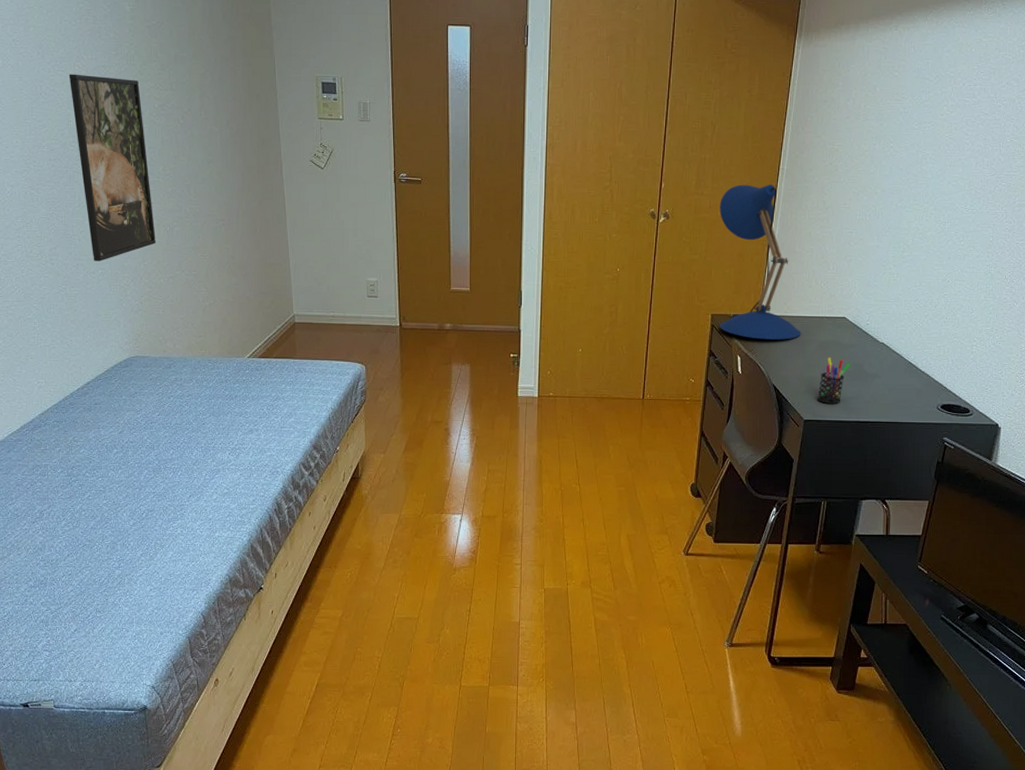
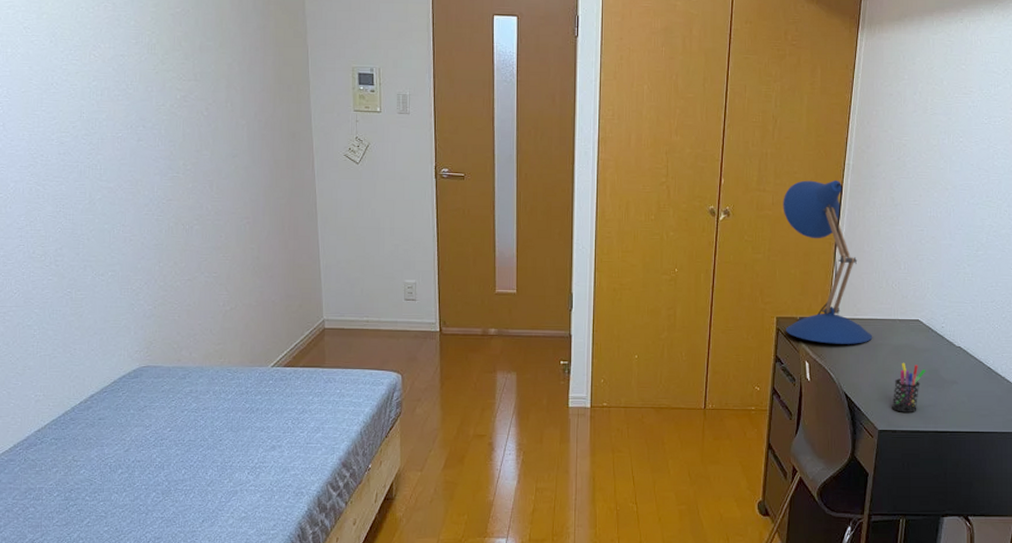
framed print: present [69,74,156,261] -> none [83,63,173,263]

